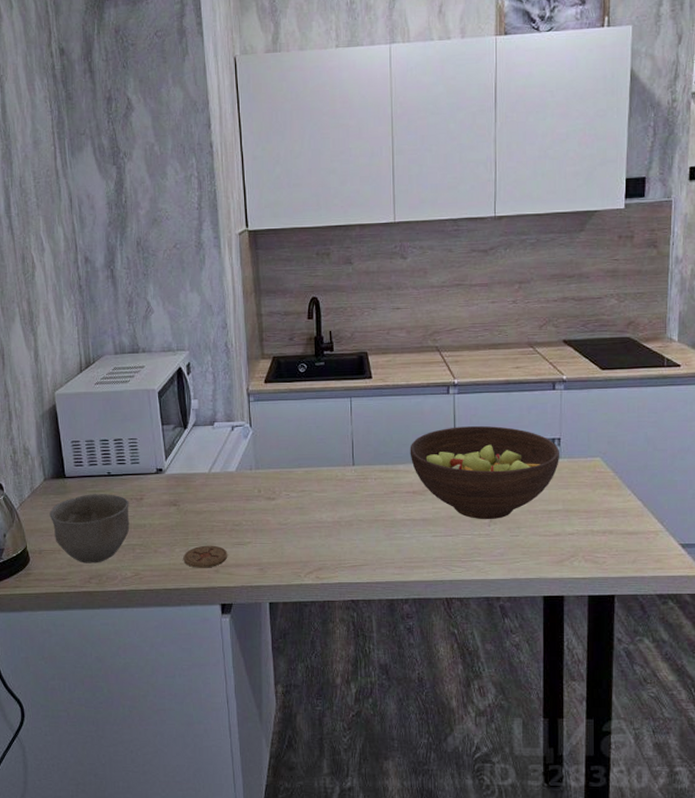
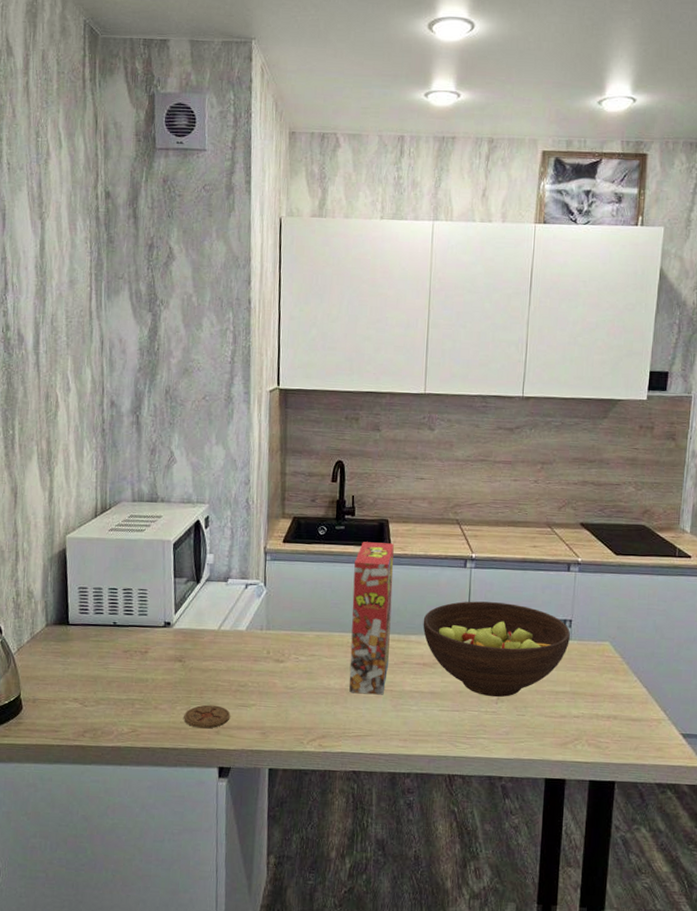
bowl: present [49,494,130,563] -> none [48,643,133,717]
cereal box: none [337,375,379,525] -> present [349,542,394,695]

